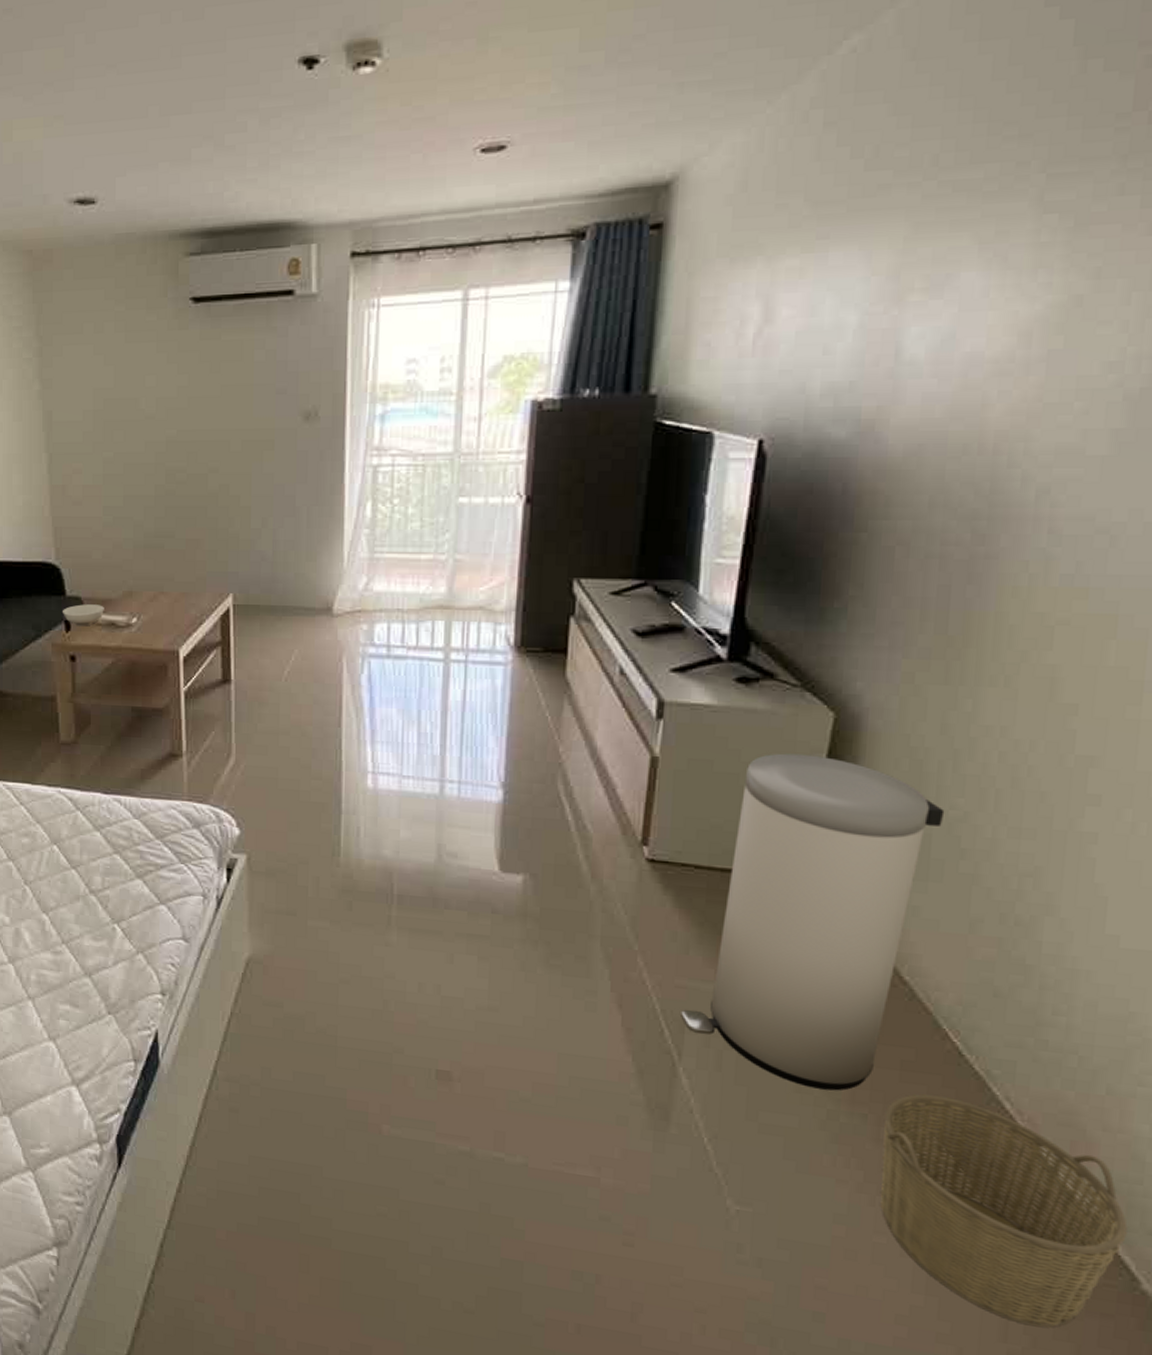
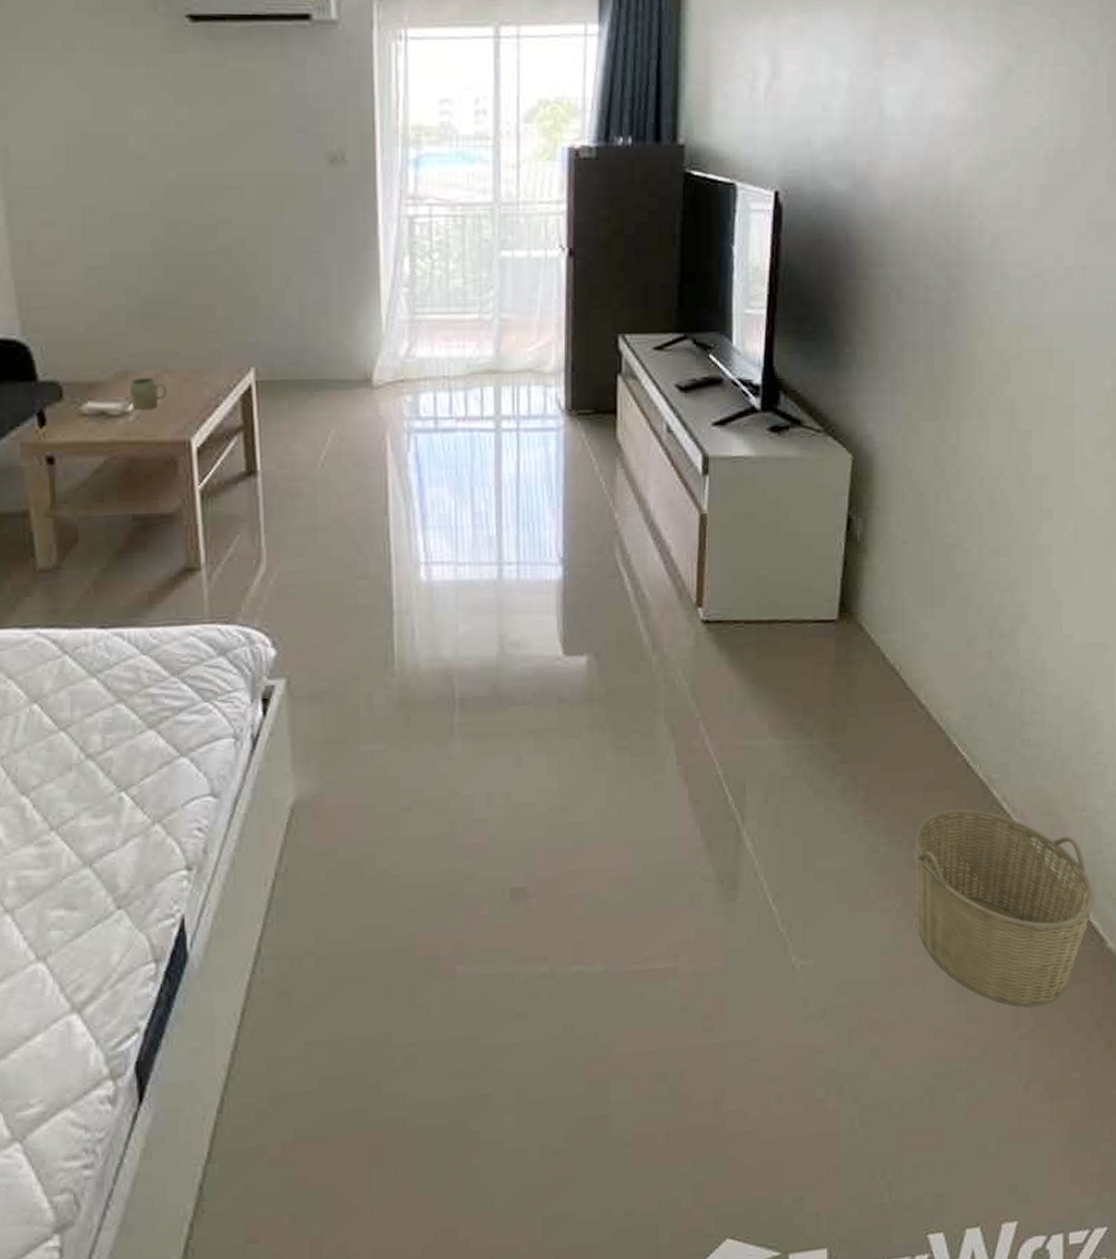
bowl: present [63,604,104,626] -> none [34,390,91,419]
mug: none [134,597,162,623] -> present [130,377,167,410]
pedal bin: present [681,753,945,1091] -> none [741,497,943,826]

